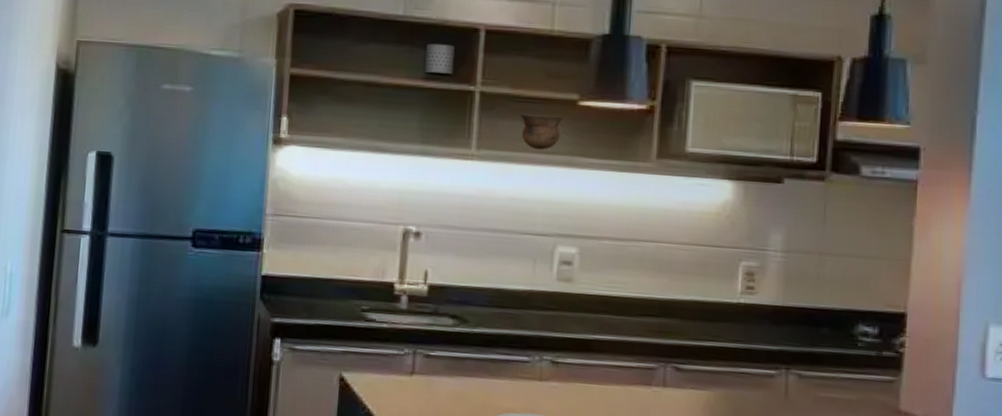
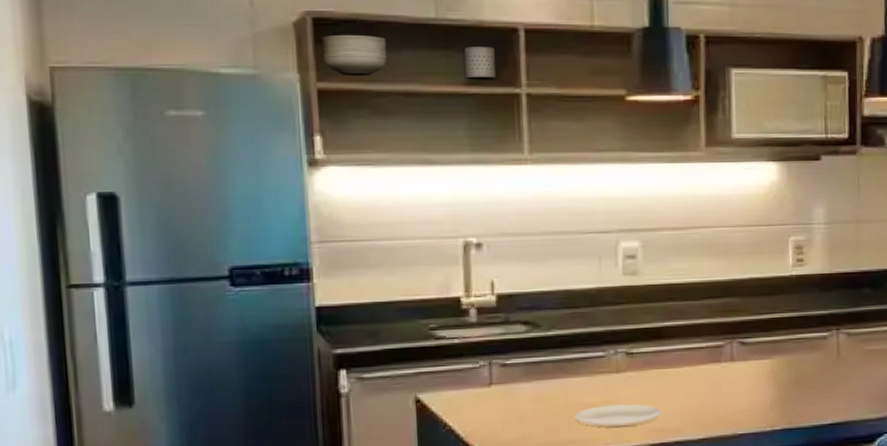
bowl: none [298,25,357,66] -> present [321,34,388,76]
ceramic pot: present [521,114,564,150] -> none [570,113,613,148]

